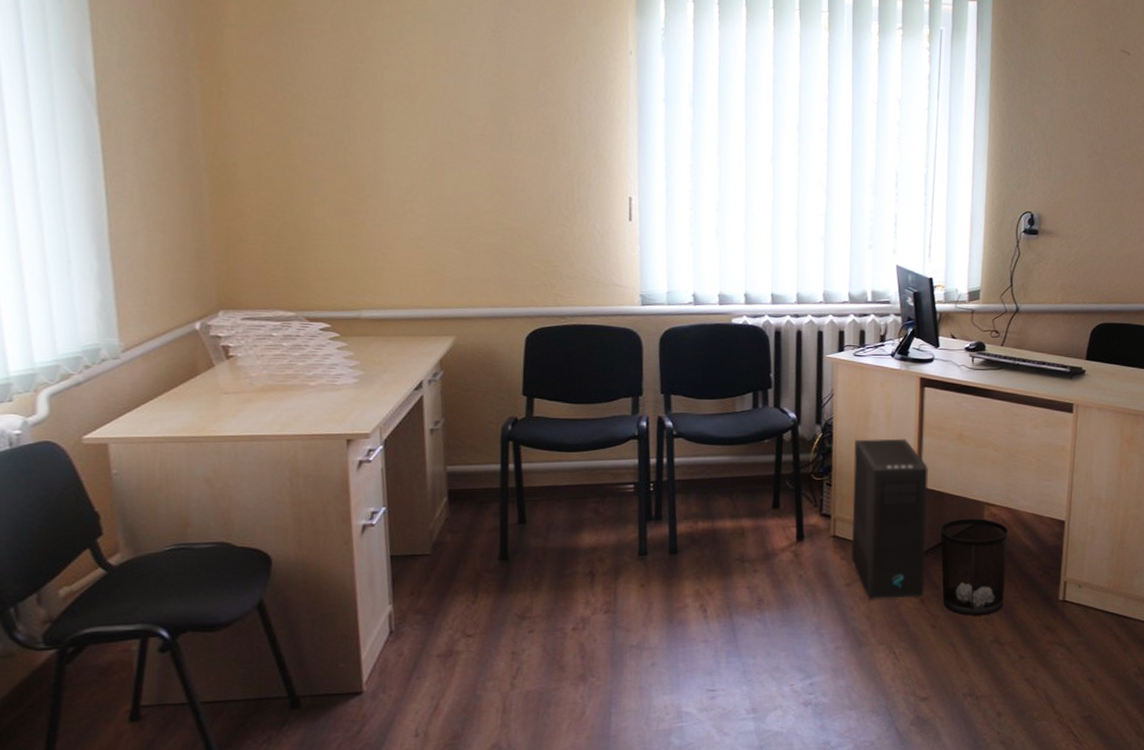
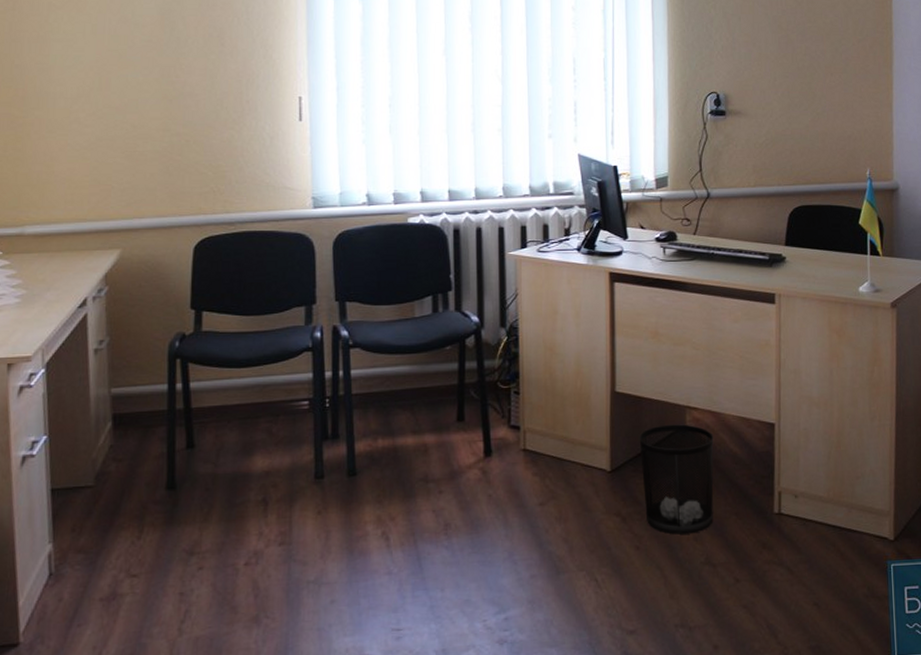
computer tower: present [851,438,928,599] -> none [541,339,625,519]

